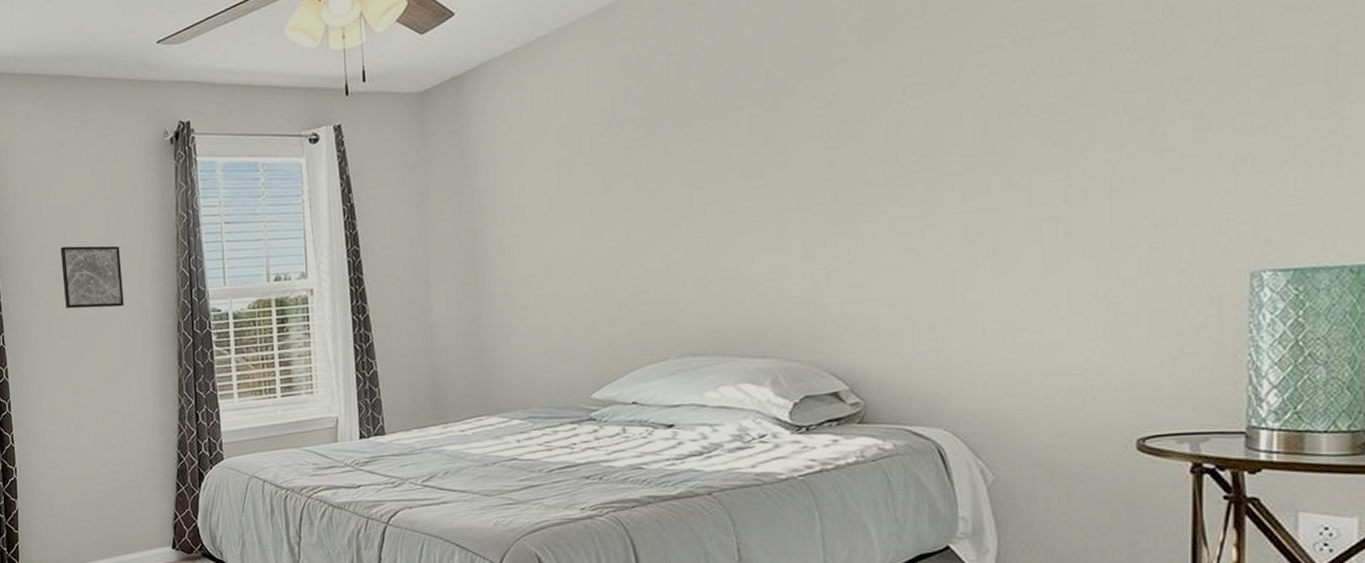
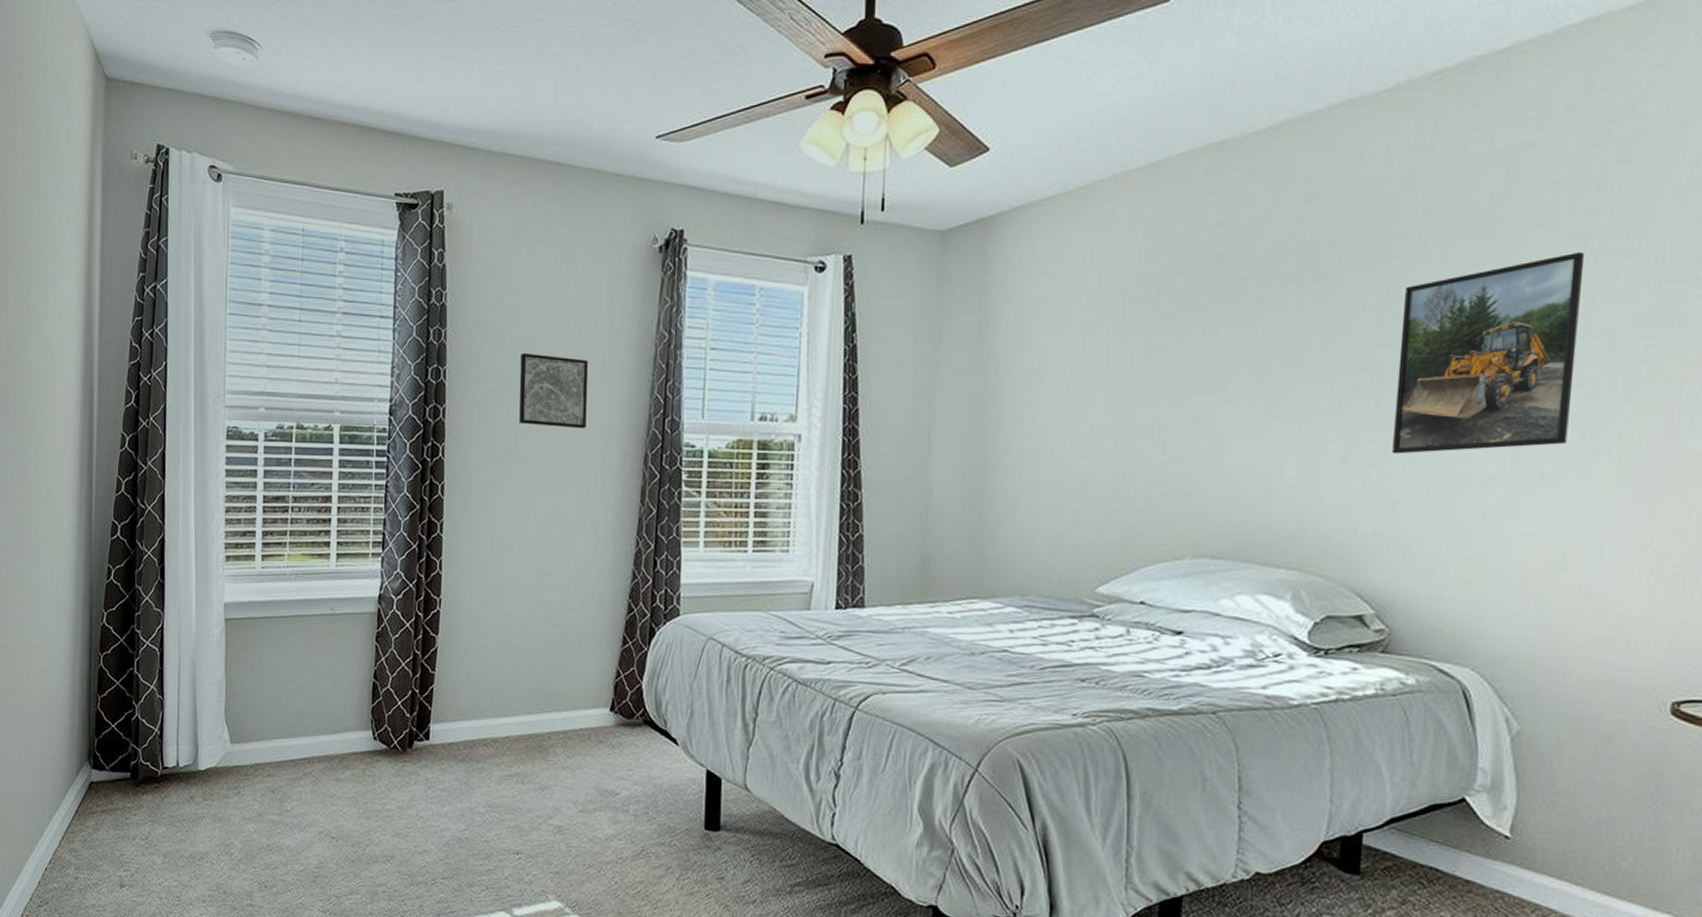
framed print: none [849,36,1018,243] -> present [1392,251,1585,454]

